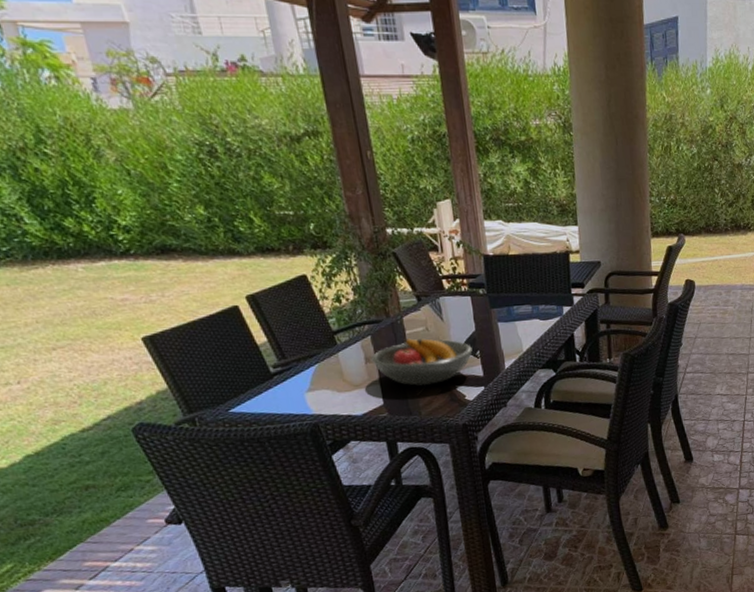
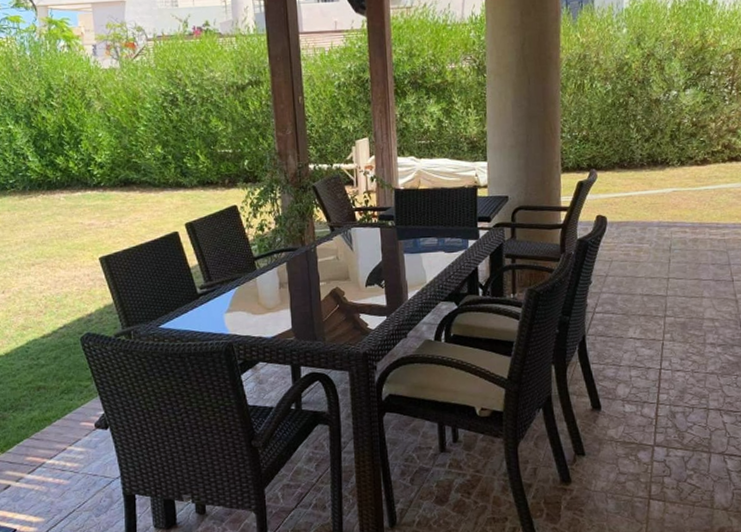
fruit bowl: present [371,338,473,386] -> none [284,266,378,313]

